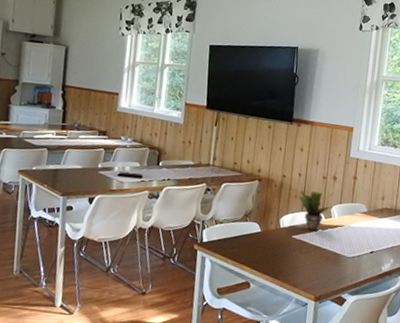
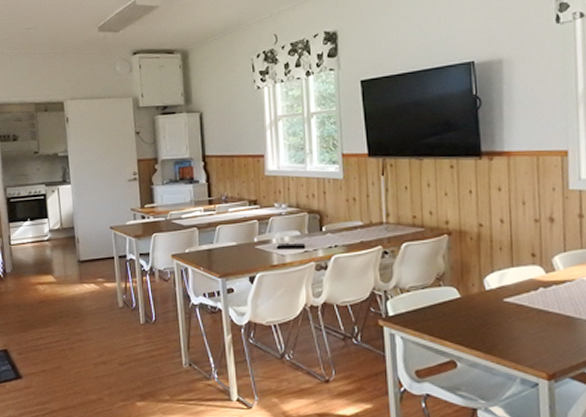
potted plant: present [296,190,335,231] -> none [502,239,558,289]

